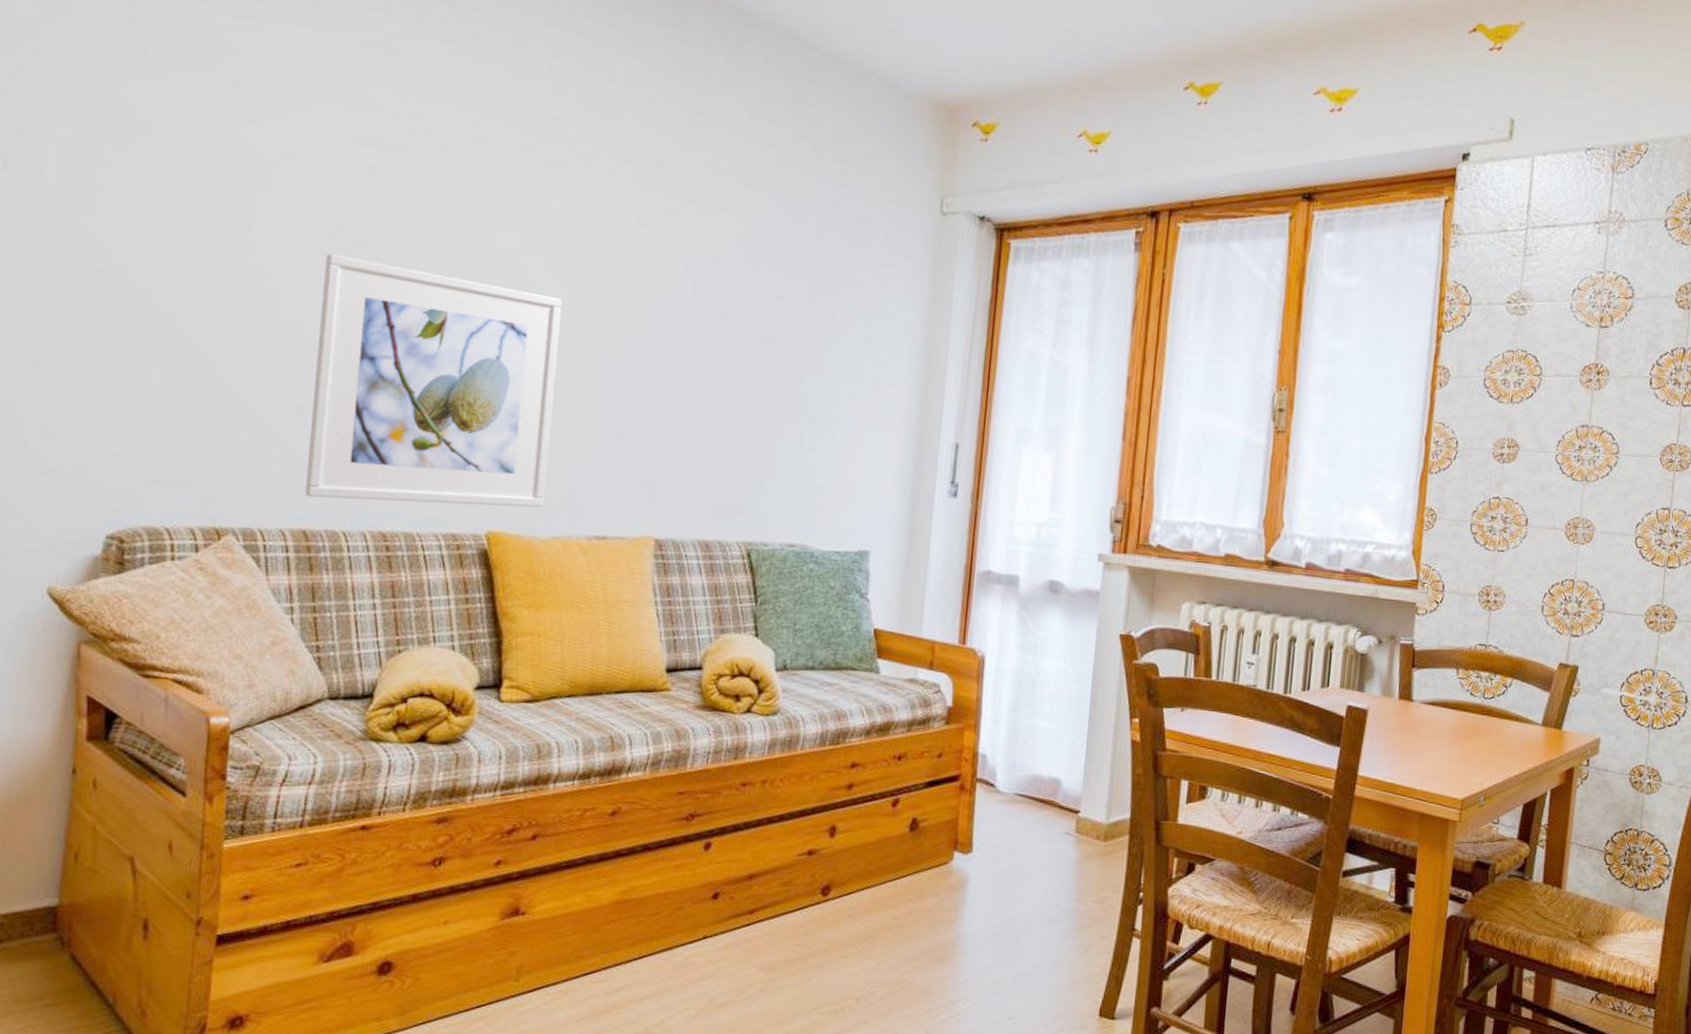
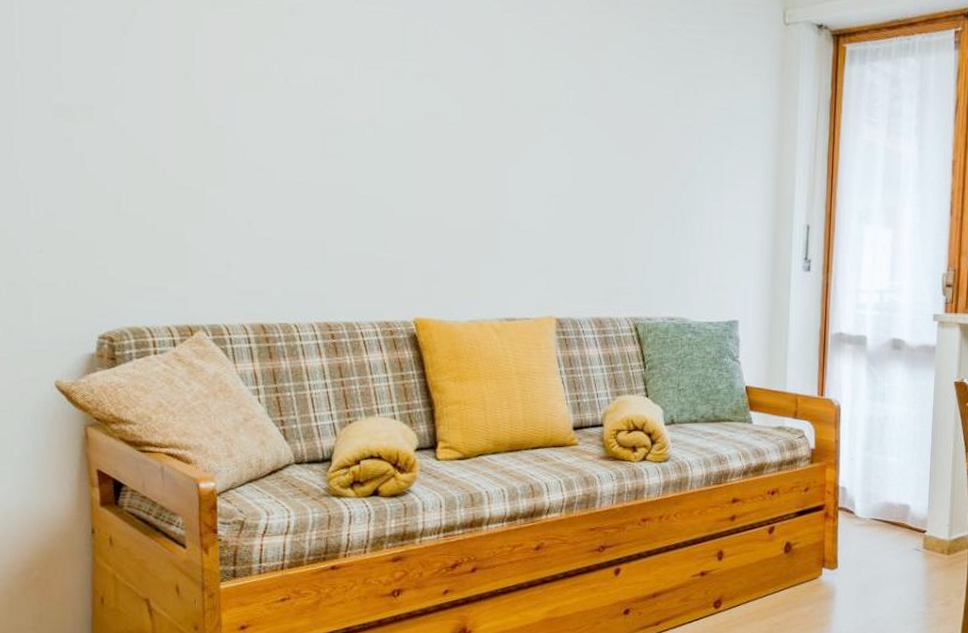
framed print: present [304,253,562,508] -> none [259,86,462,297]

